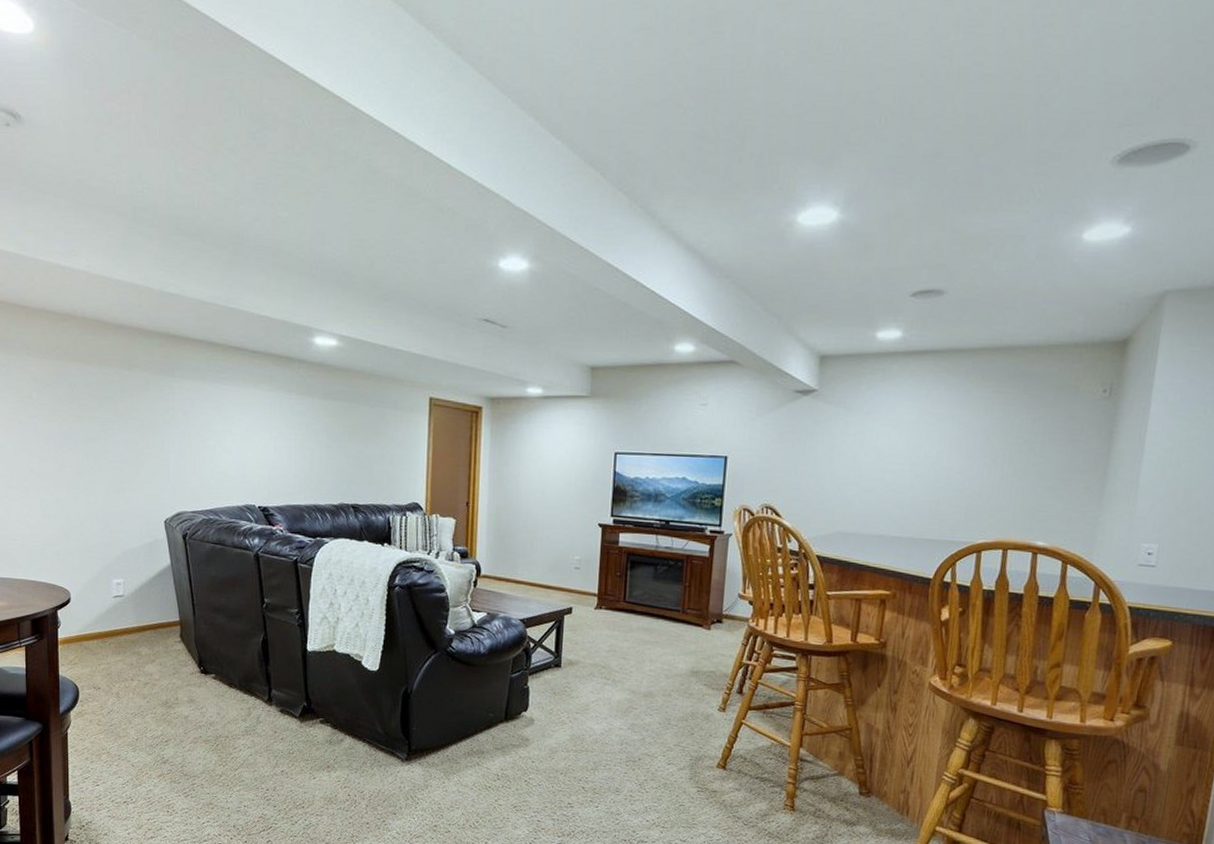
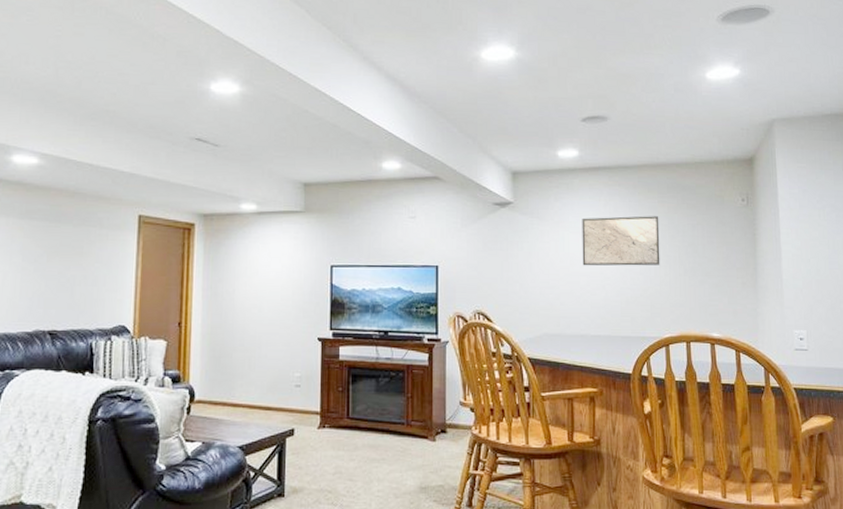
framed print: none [890,407,992,464] -> present [582,216,660,266]

